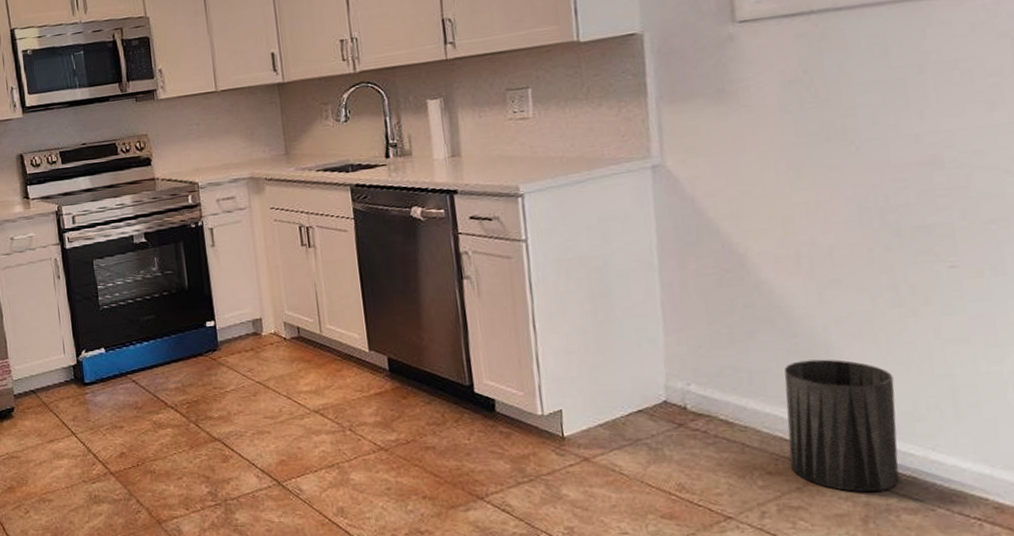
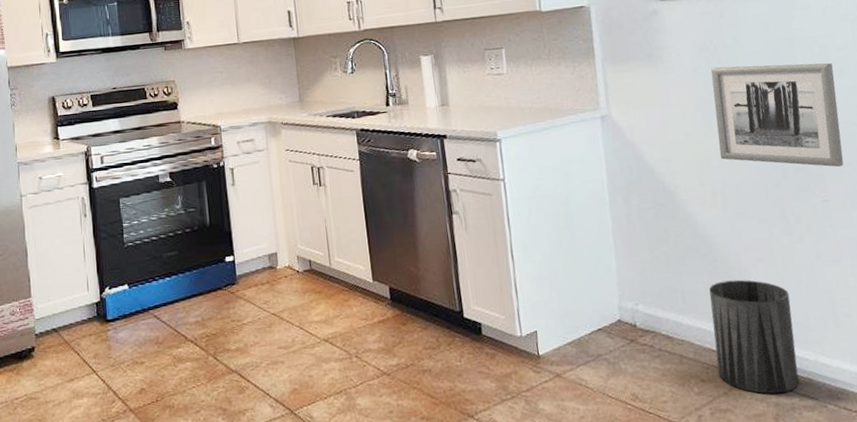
wall art: none [803,93,985,226] -> present [711,63,844,168]

